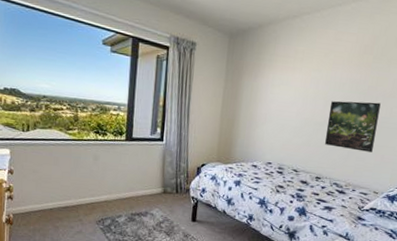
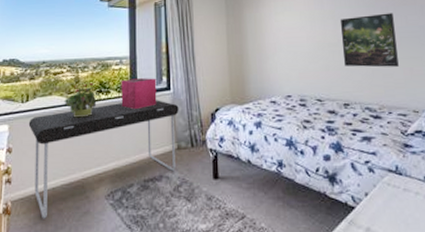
desk: none [29,145,169,232] -> present [28,100,179,219]
potted plant: none [63,123,98,153] -> present [64,83,101,118]
storage bin: none [116,125,151,154] -> present [121,78,157,109]

